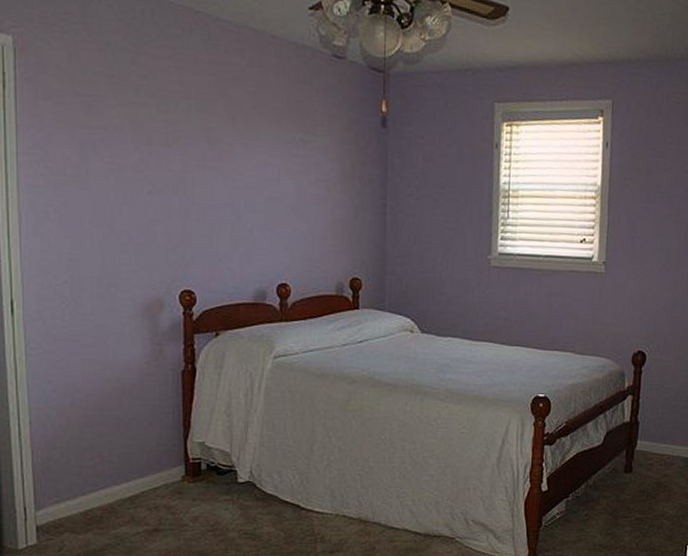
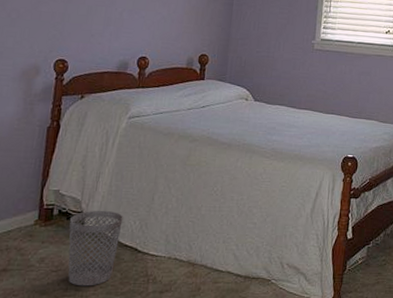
wastebasket: none [221,463,280,547] -> present [67,210,123,286]

